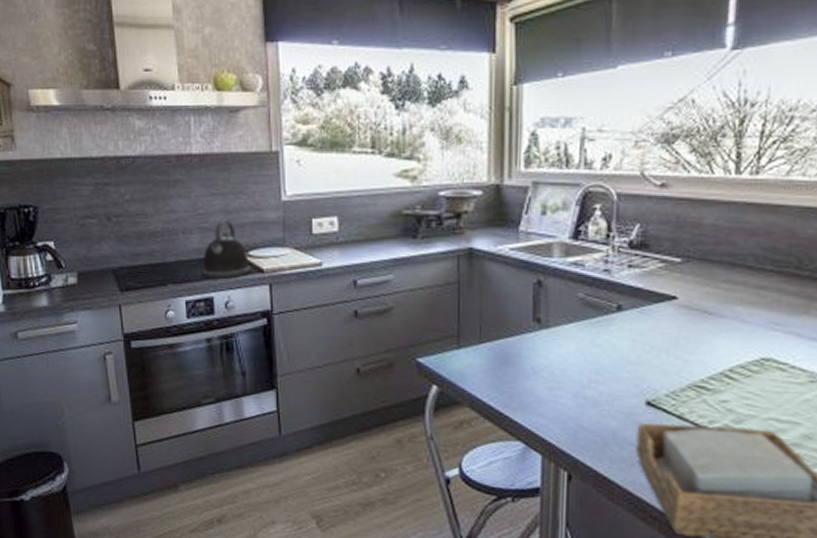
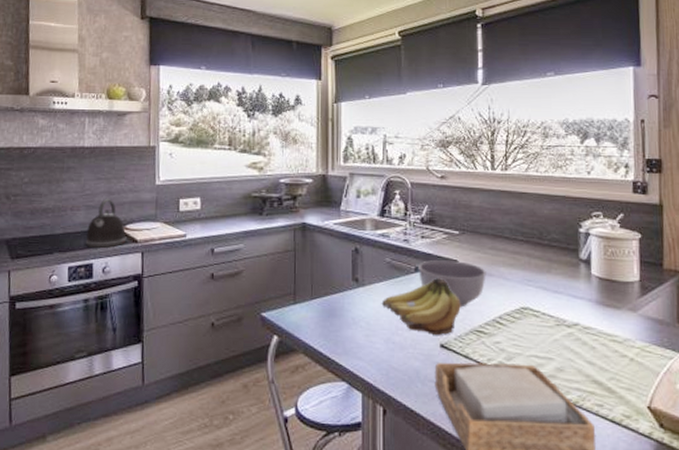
fruit: none [570,319,678,390] -> present [381,278,461,335]
bowl: none [622,296,716,355] -> present [419,260,486,306]

